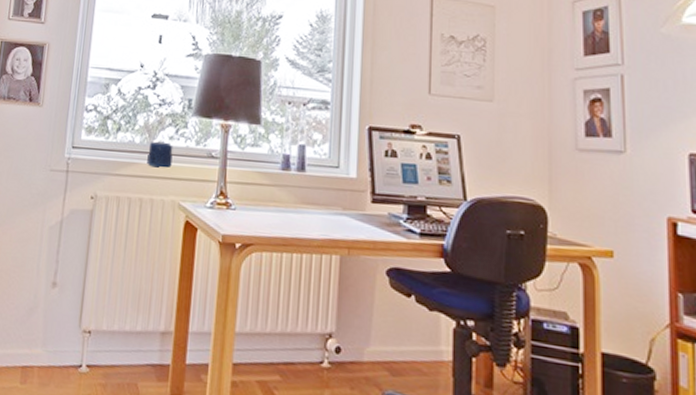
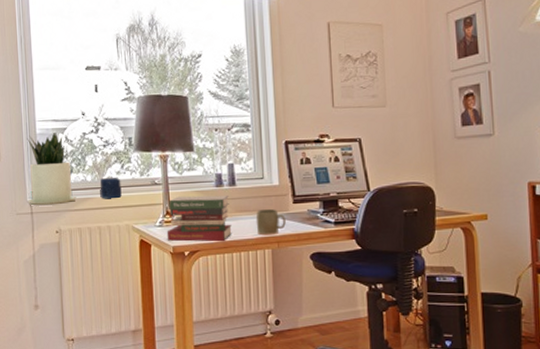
planter: none [65,82,120,167] -> present [27,133,76,206]
books: none [217,175,296,237] -> present [166,195,232,242]
mug: none [324,205,361,239] -> present [255,209,286,236]

